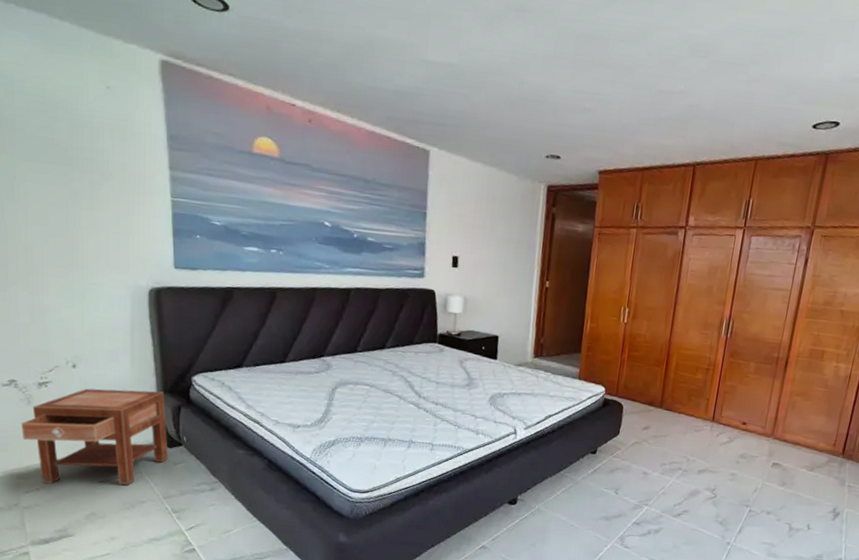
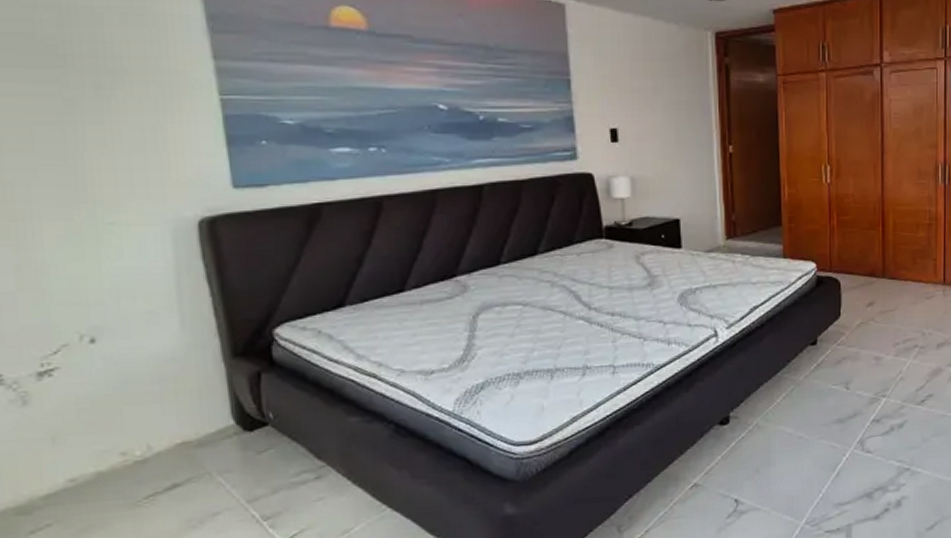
nightstand: present [21,388,168,486] -> none [14,356,249,516]

